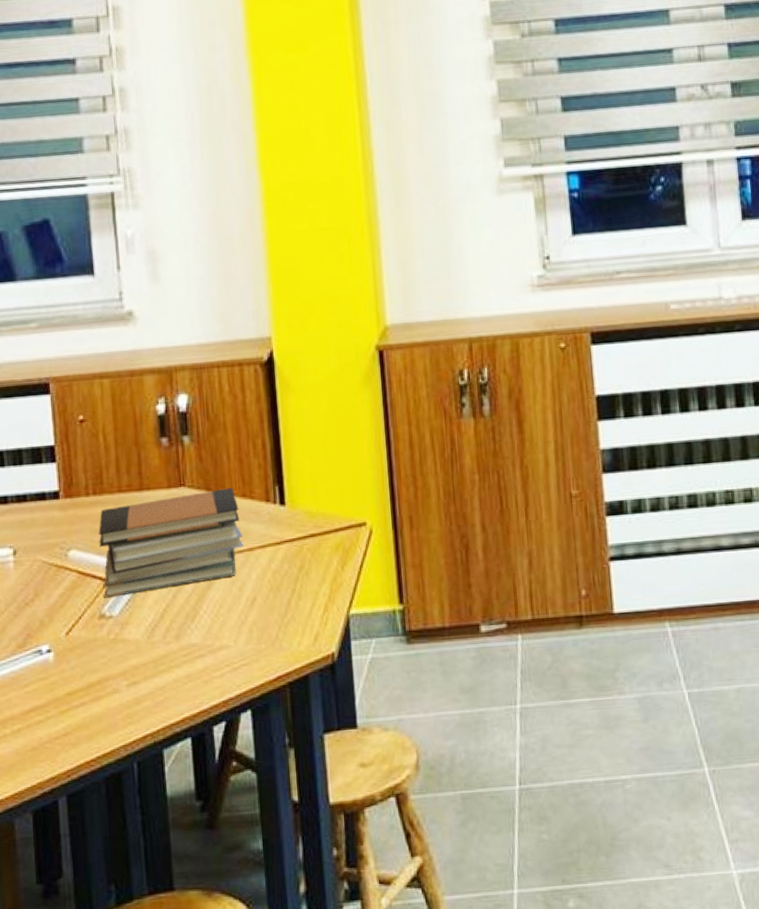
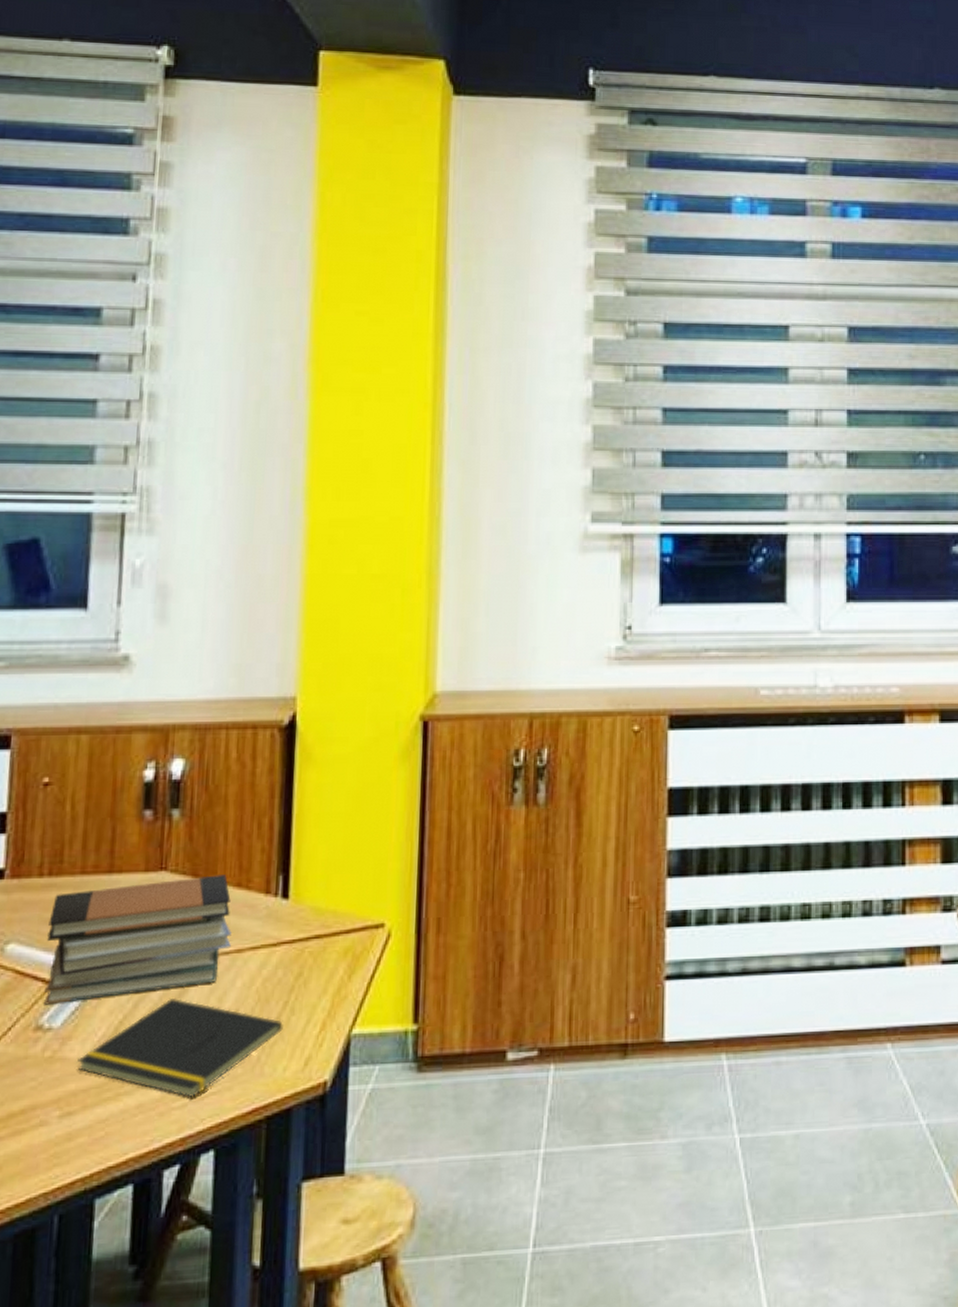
notepad: none [135,589,294,669] -> present [78,997,283,1098]

